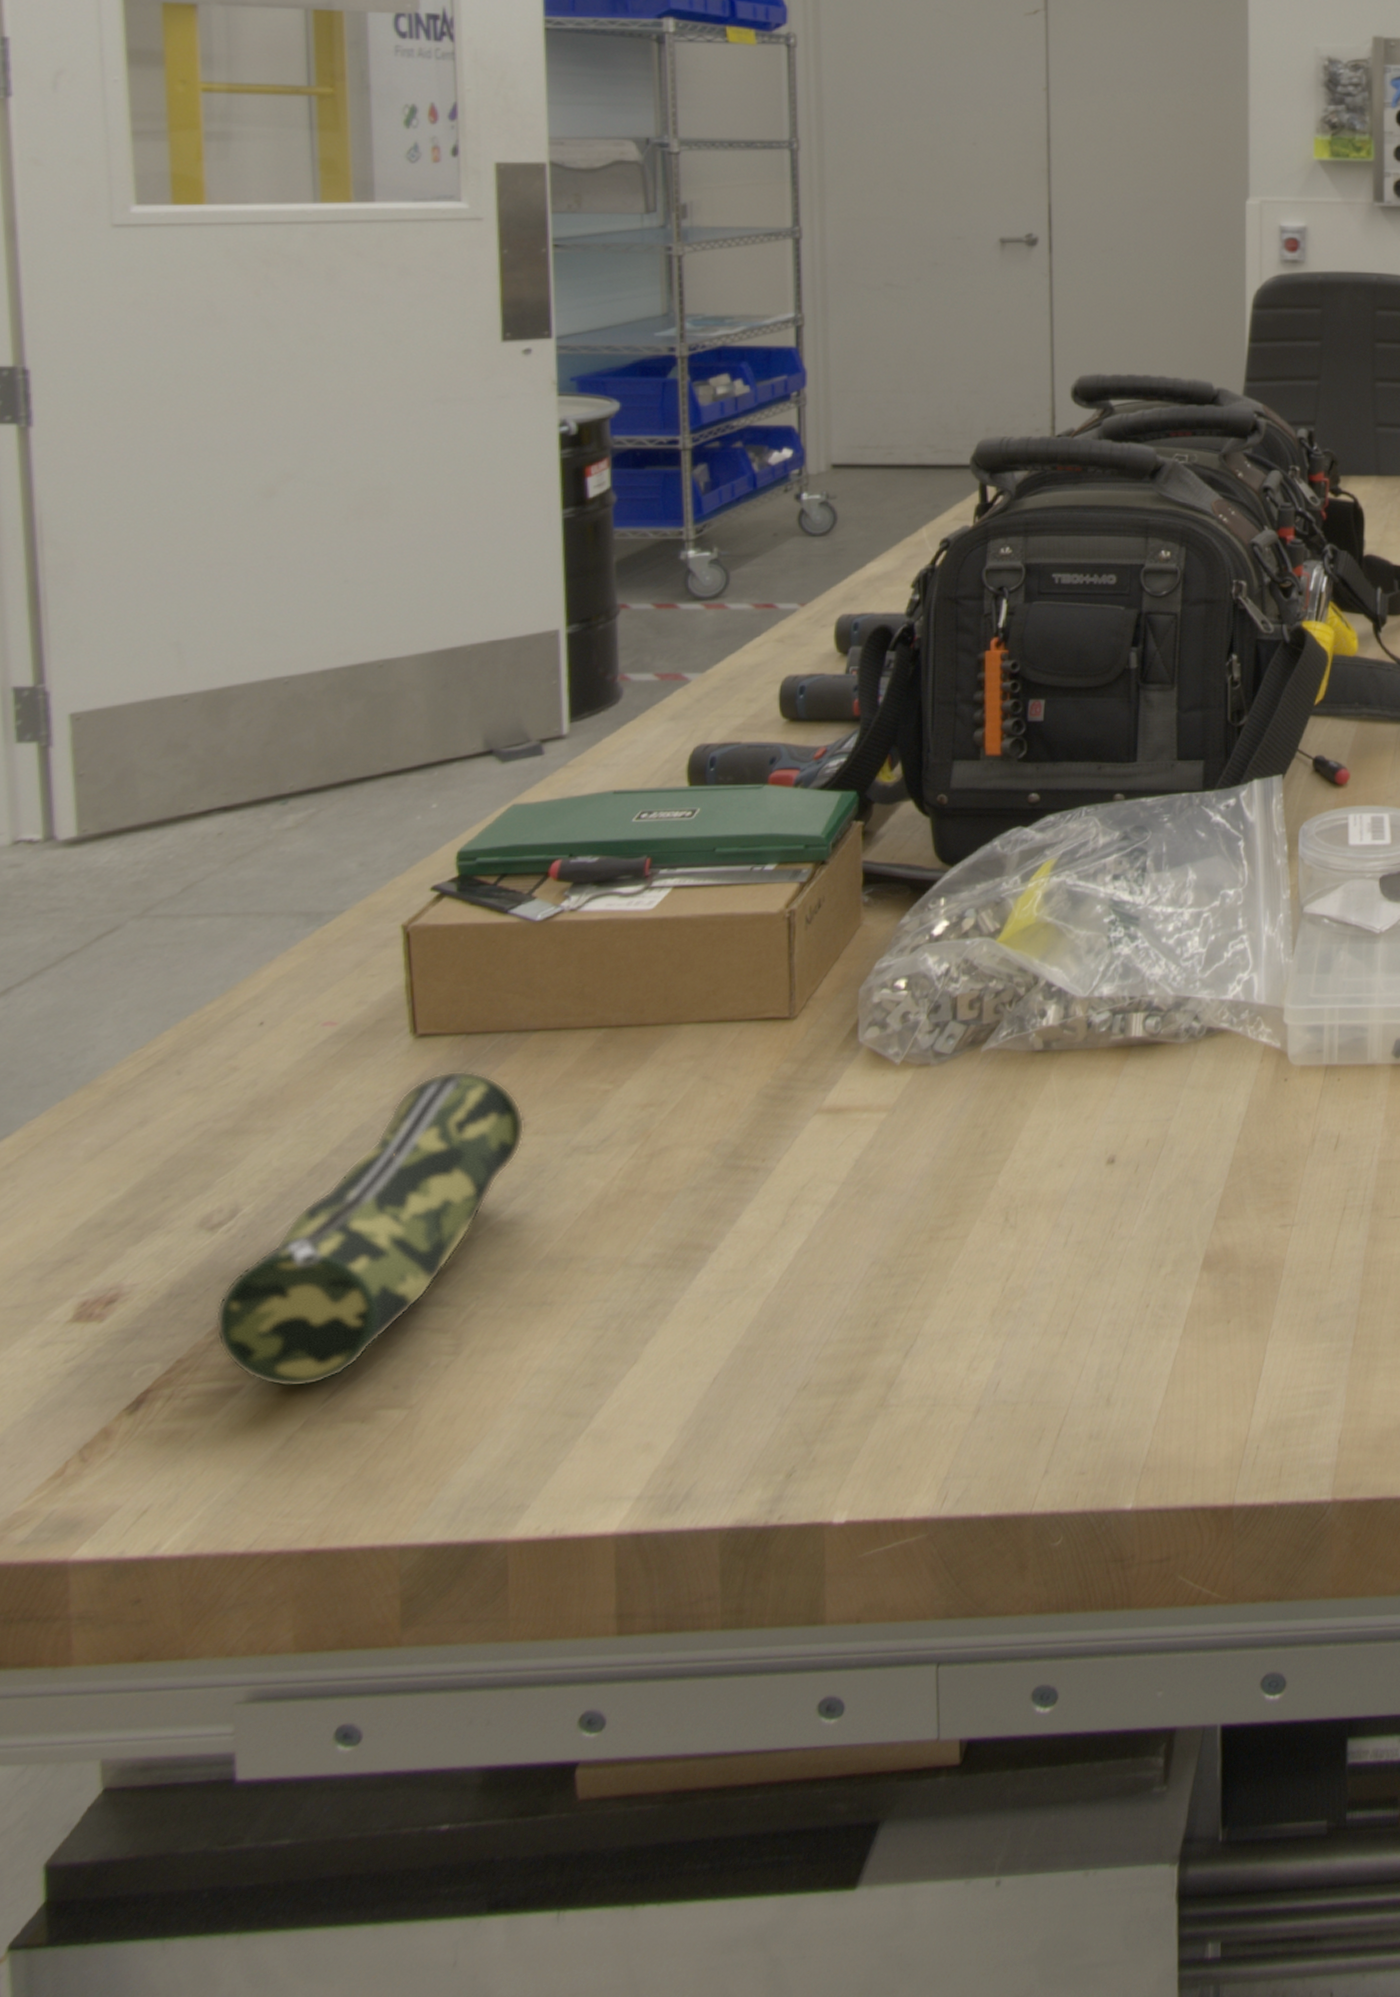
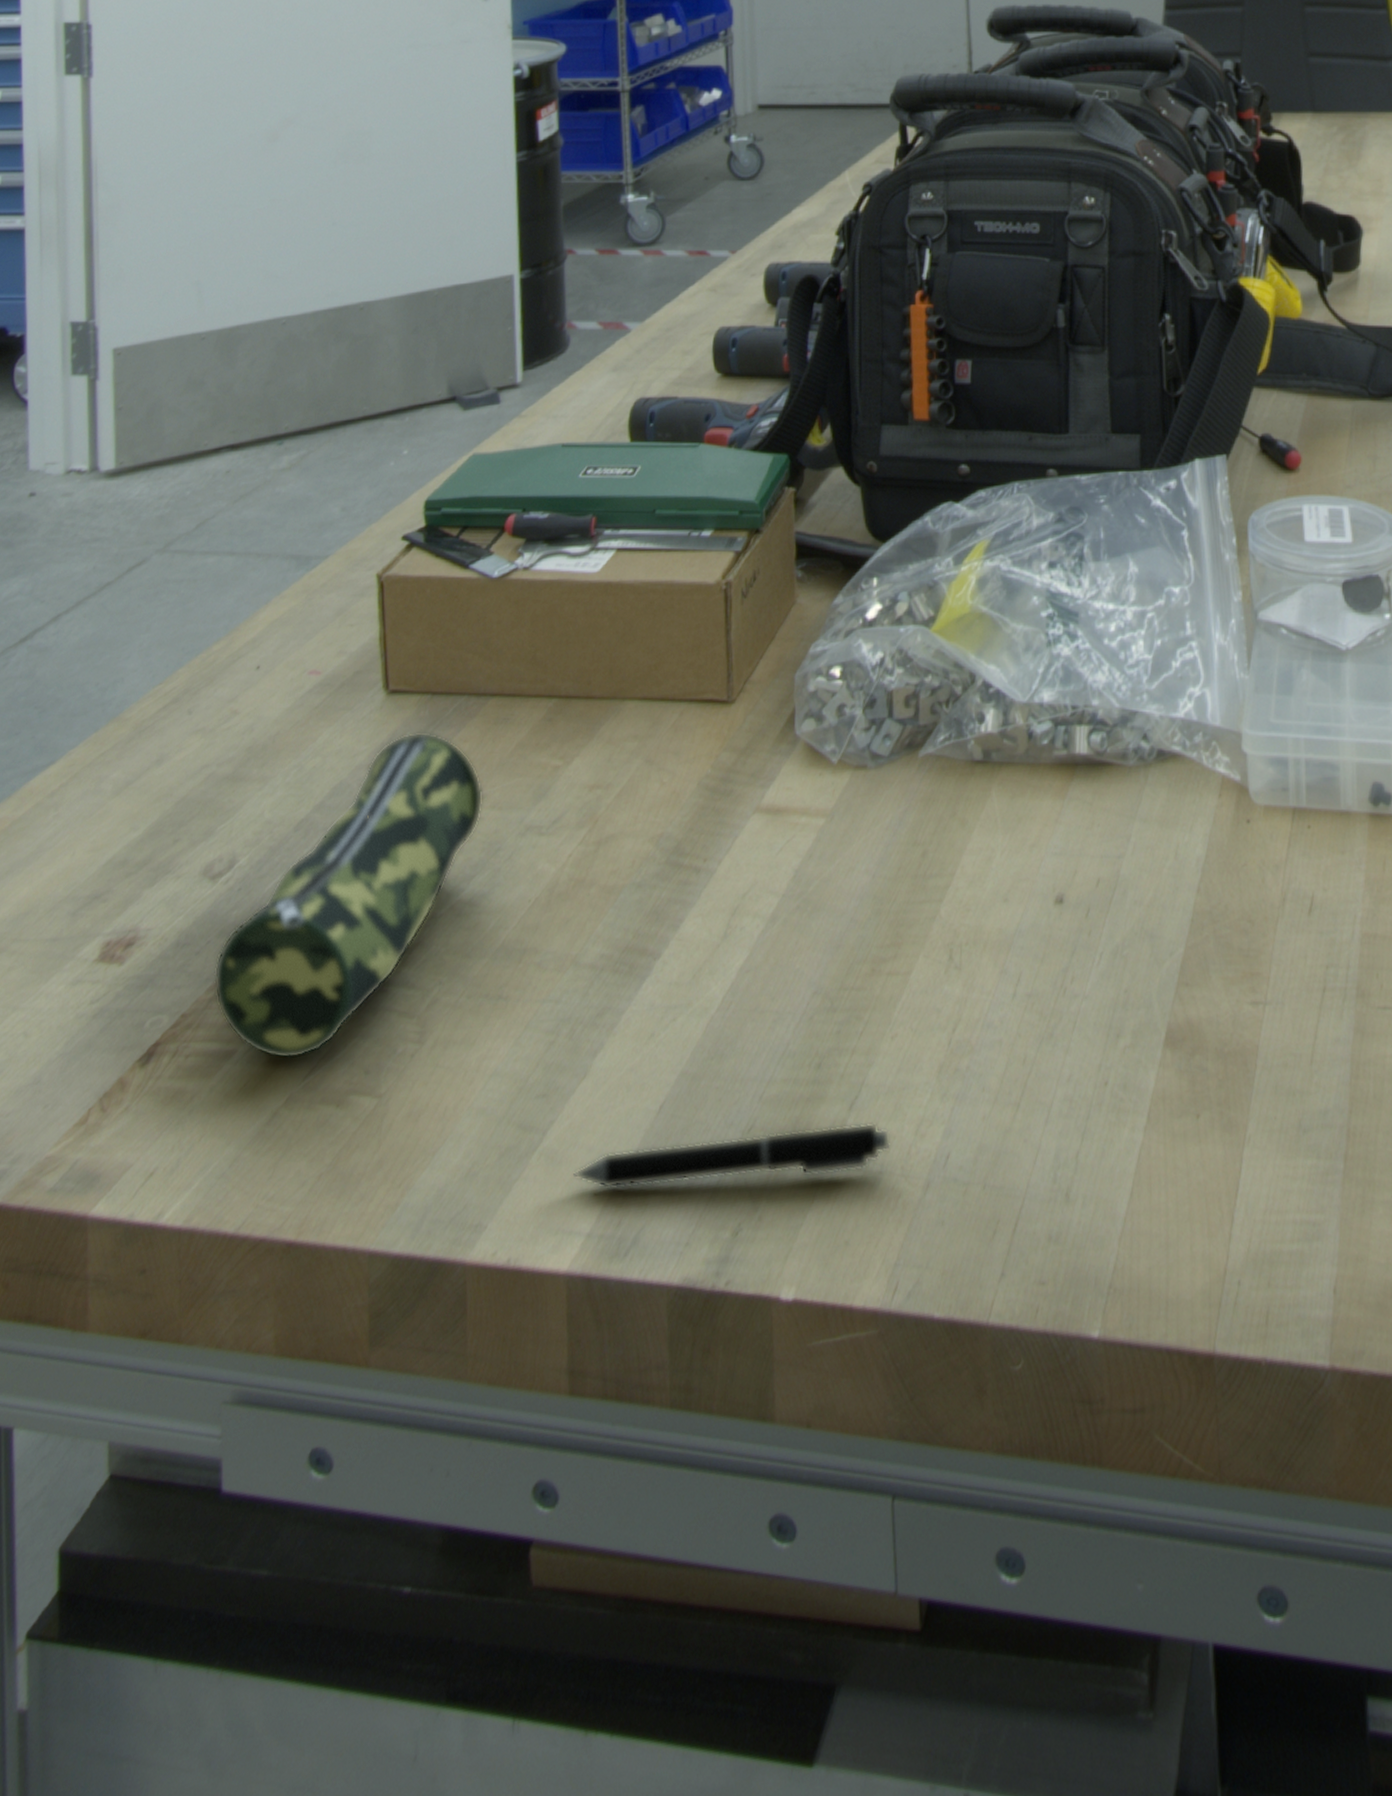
pen: none [622,1365,943,1456] -> present [573,1122,890,1190]

